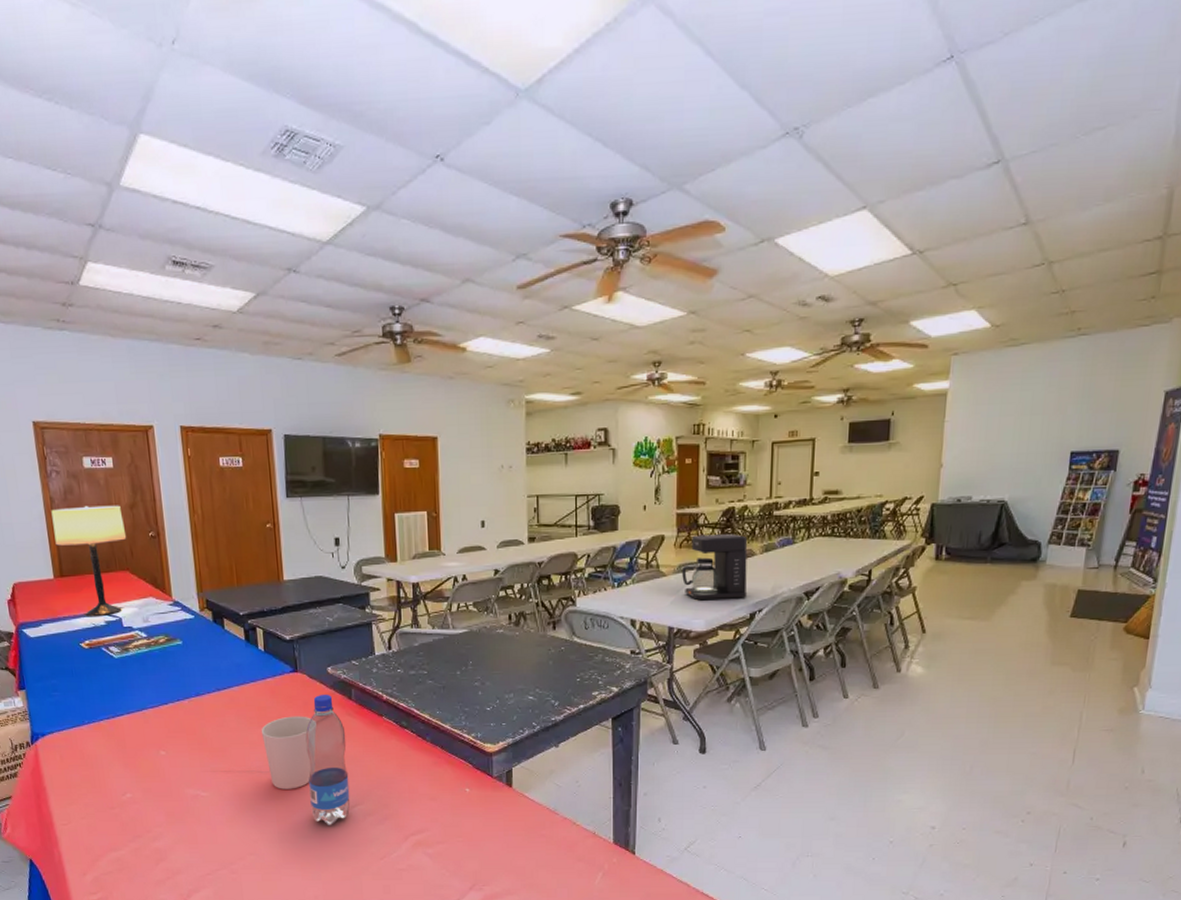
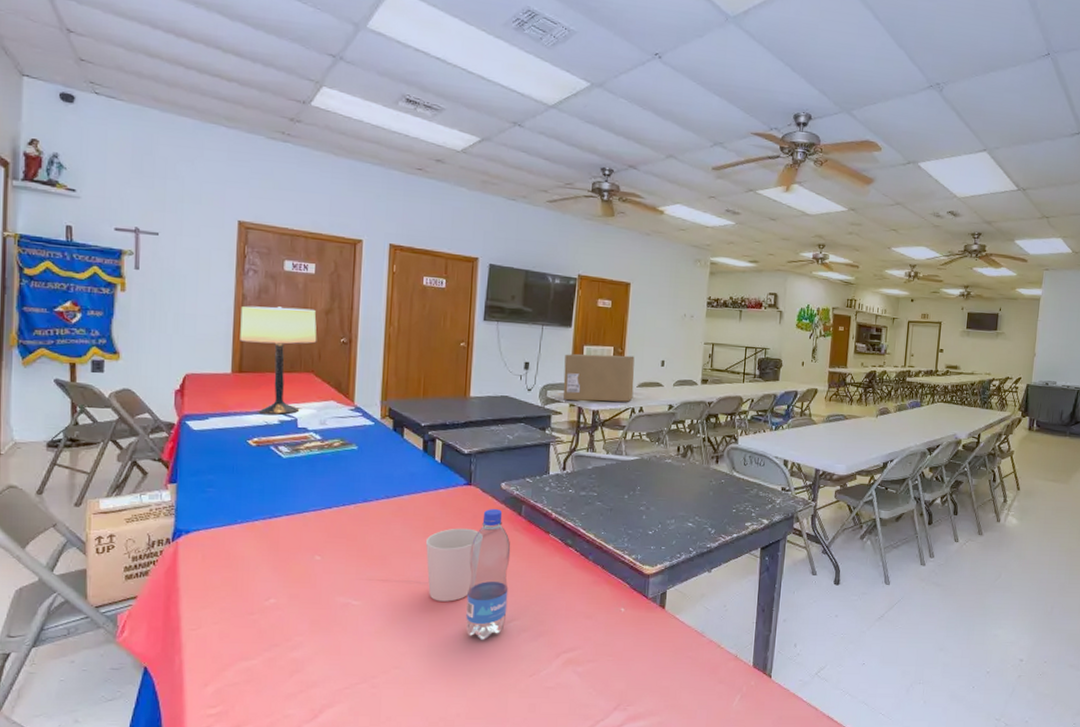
box: none [376,519,454,575] -> present [563,353,635,402]
coffee maker: present [682,534,748,601] -> none [830,391,885,449]

